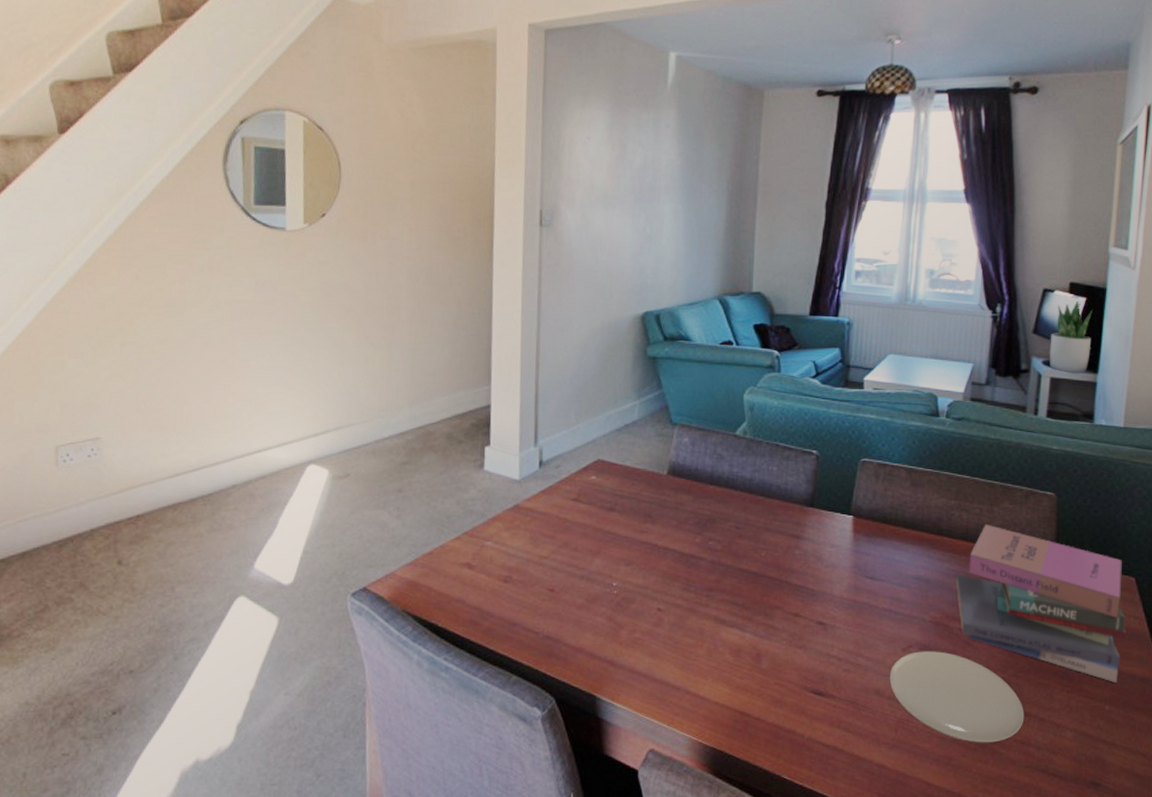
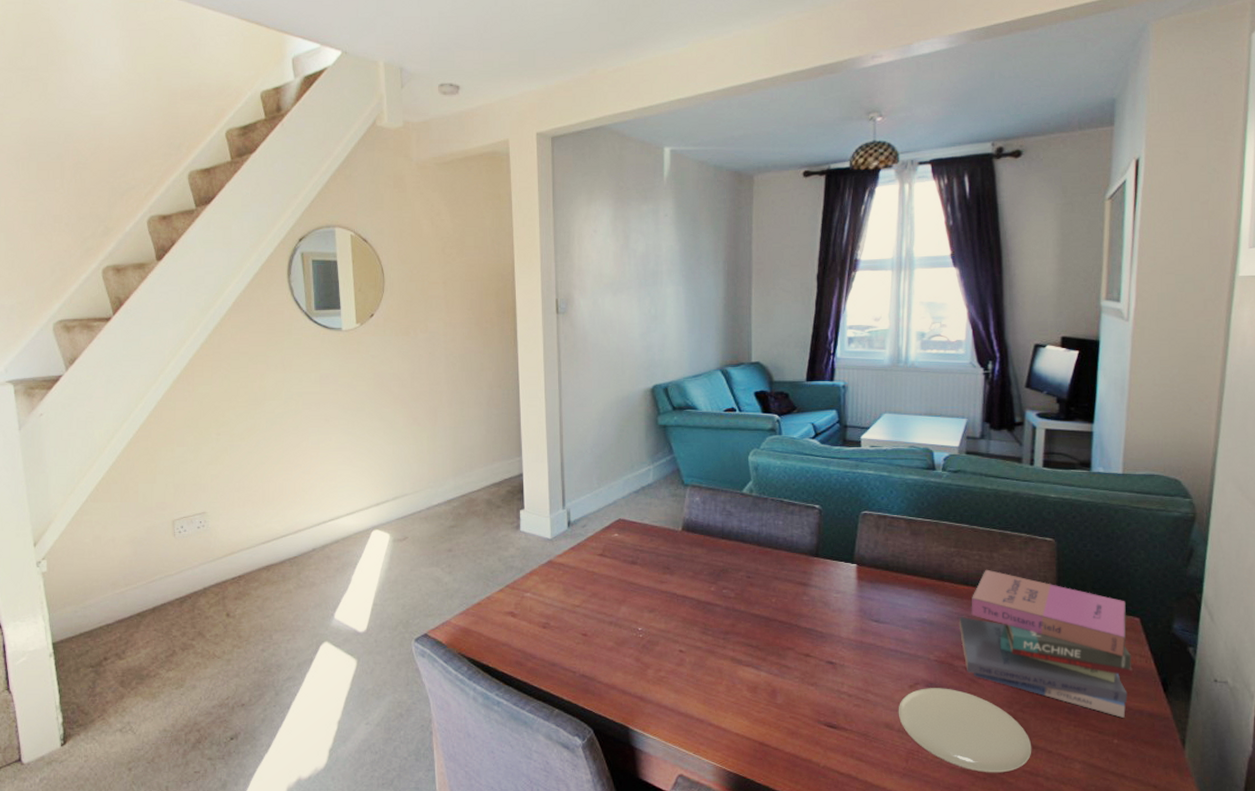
planter: present [1050,301,1093,373] -> none [1043,355,1086,424]

